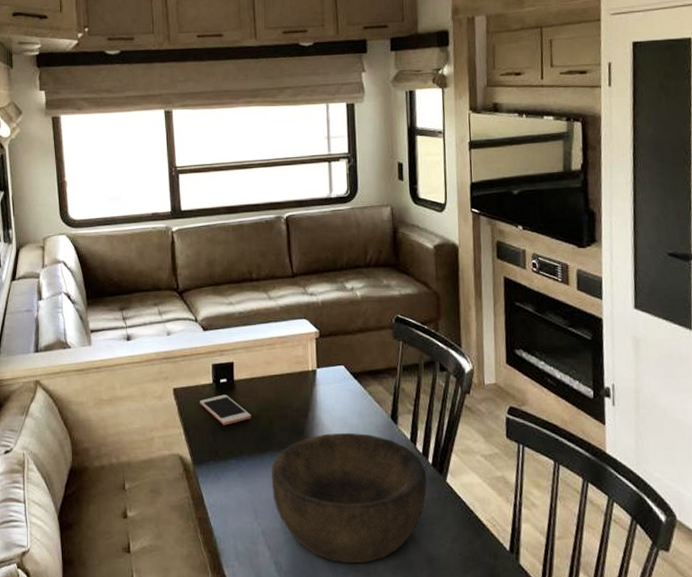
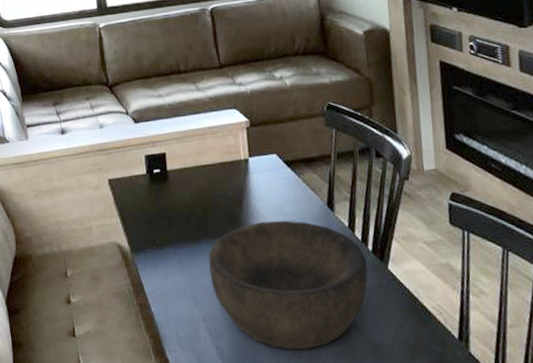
cell phone: present [200,394,251,426] -> none [135,184,186,215]

